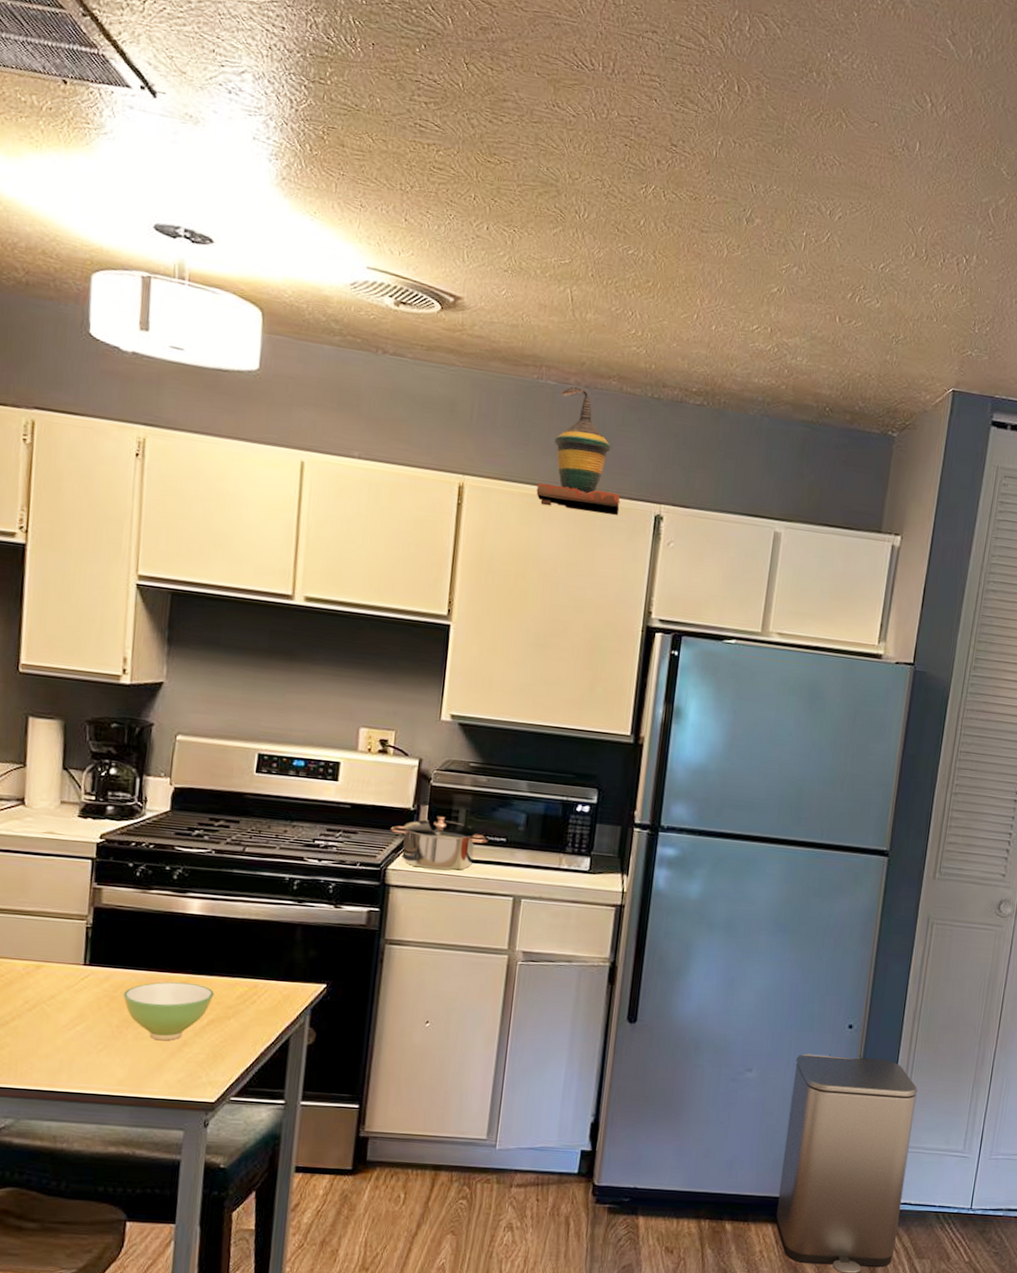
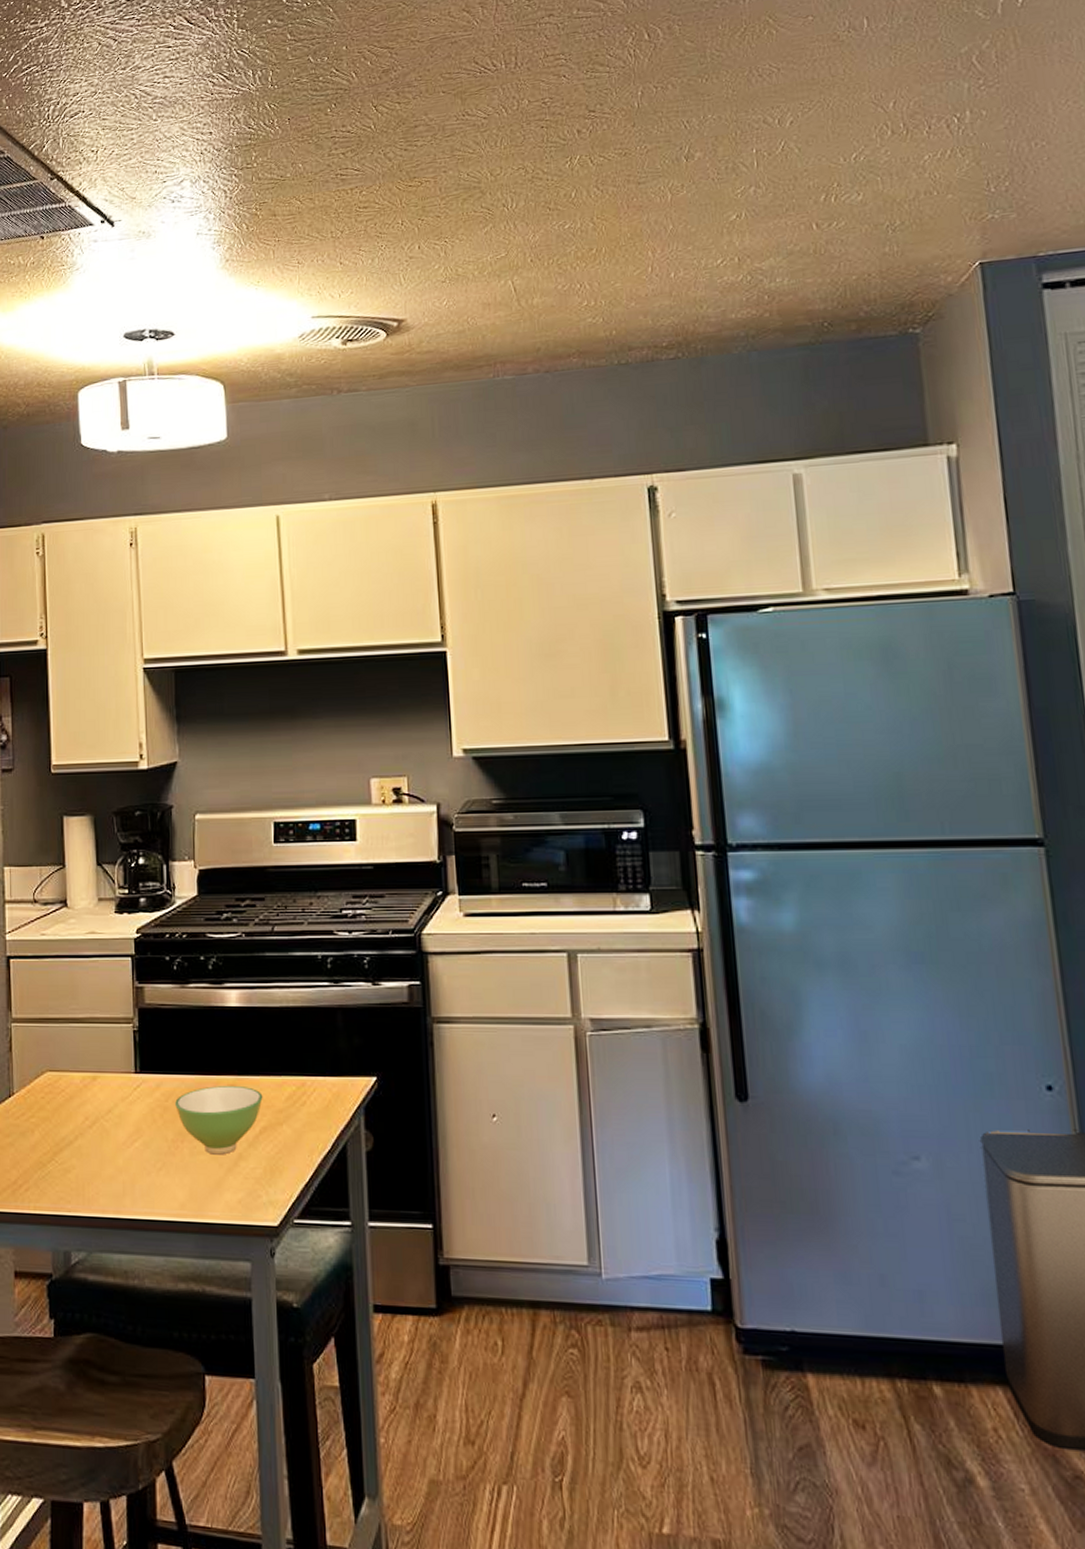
cooking pot: present [390,814,490,872] -> none [418,864,528,930]
decorative basket: present [536,386,620,516] -> none [512,375,607,505]

